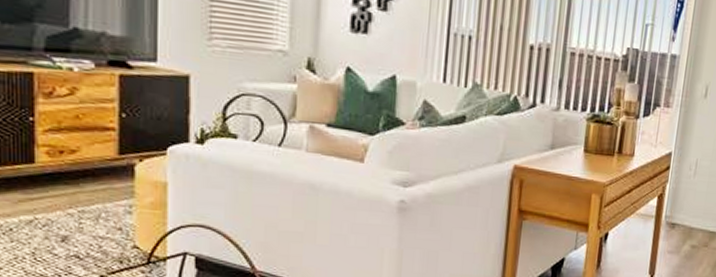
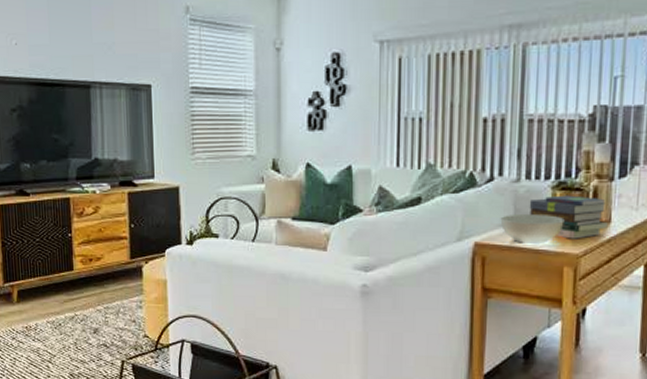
bowl: none [539,141,596,171] -> present [500,215,565,243]
books: none [565,127,632,169] -> present [529,195,608,239]

